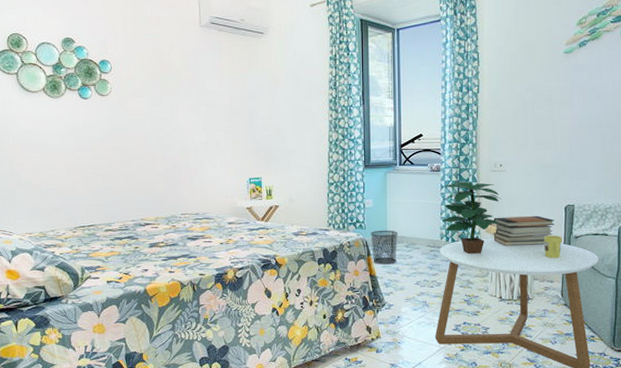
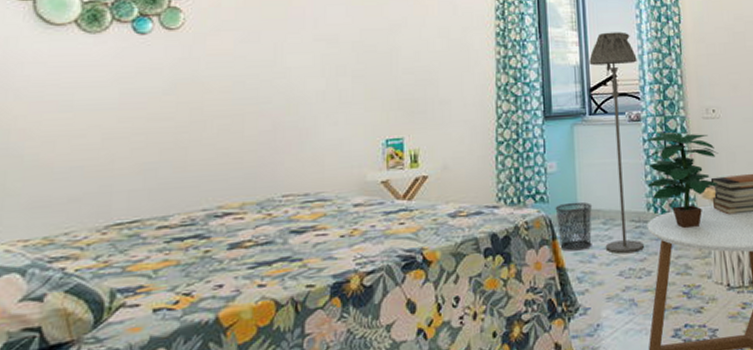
floor lamp: none [401,100,440,268] -> present [589,32,644,253]

